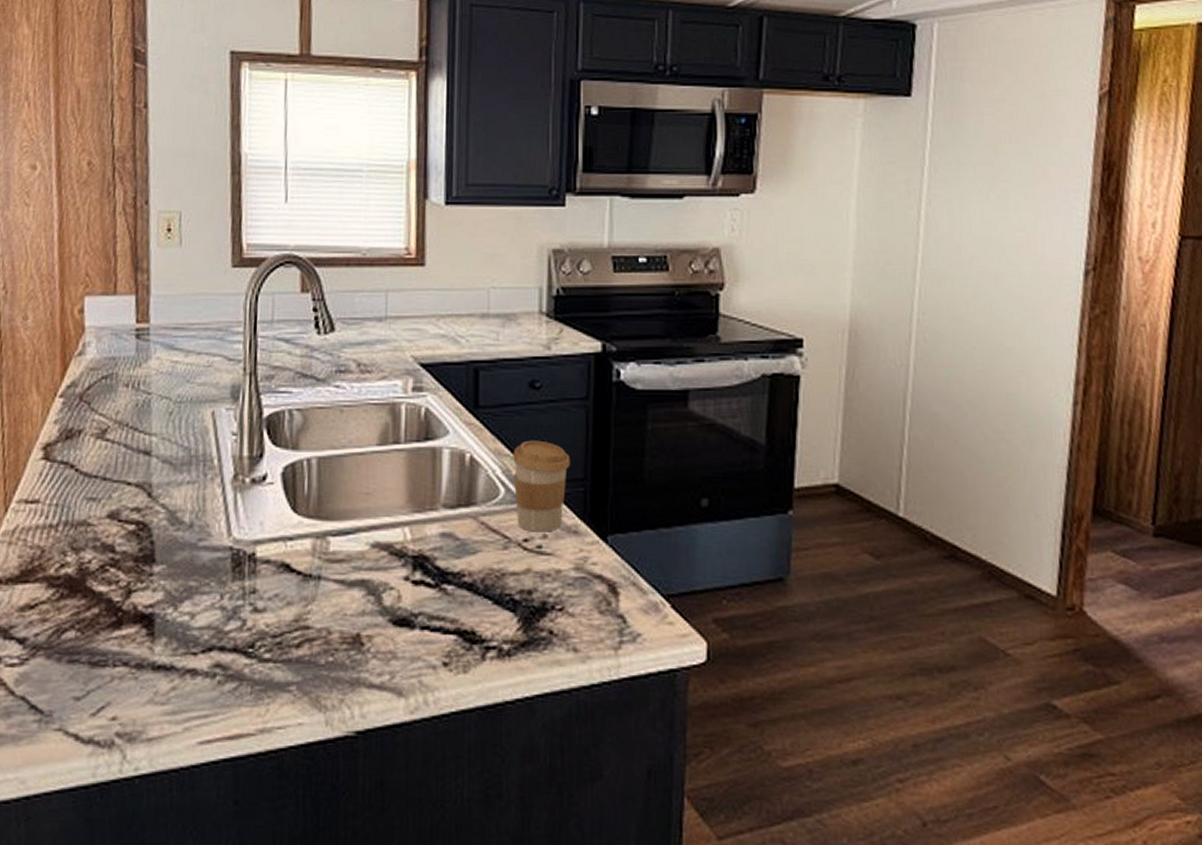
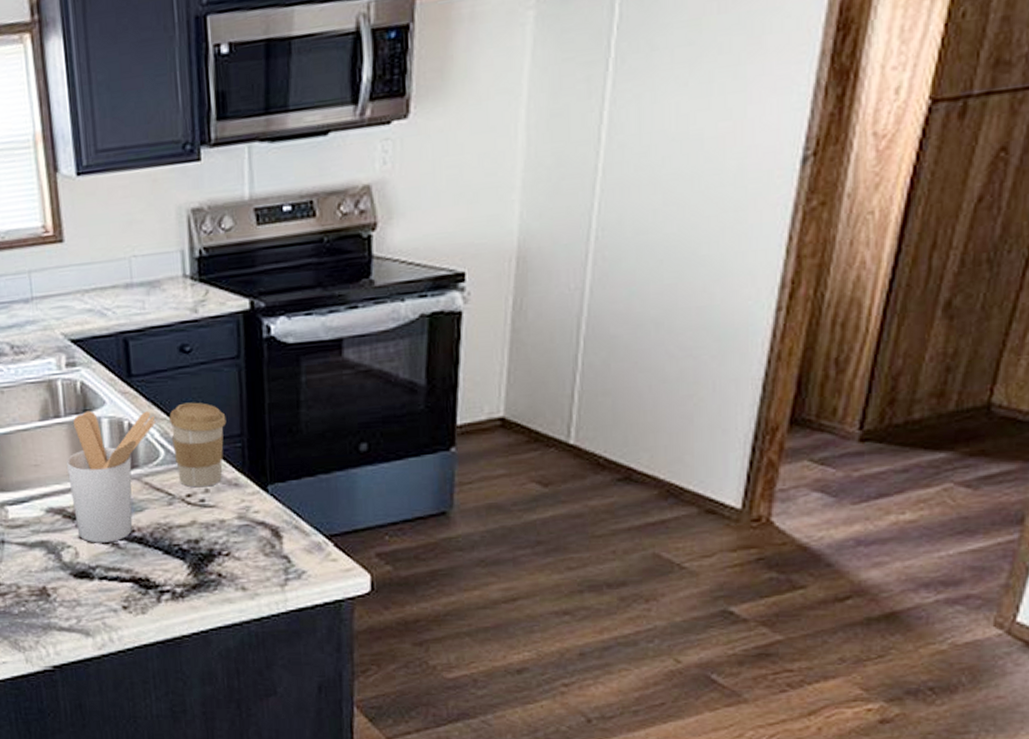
utensil holder: none [400,439,499,587] -> present [66,410,156,543]

